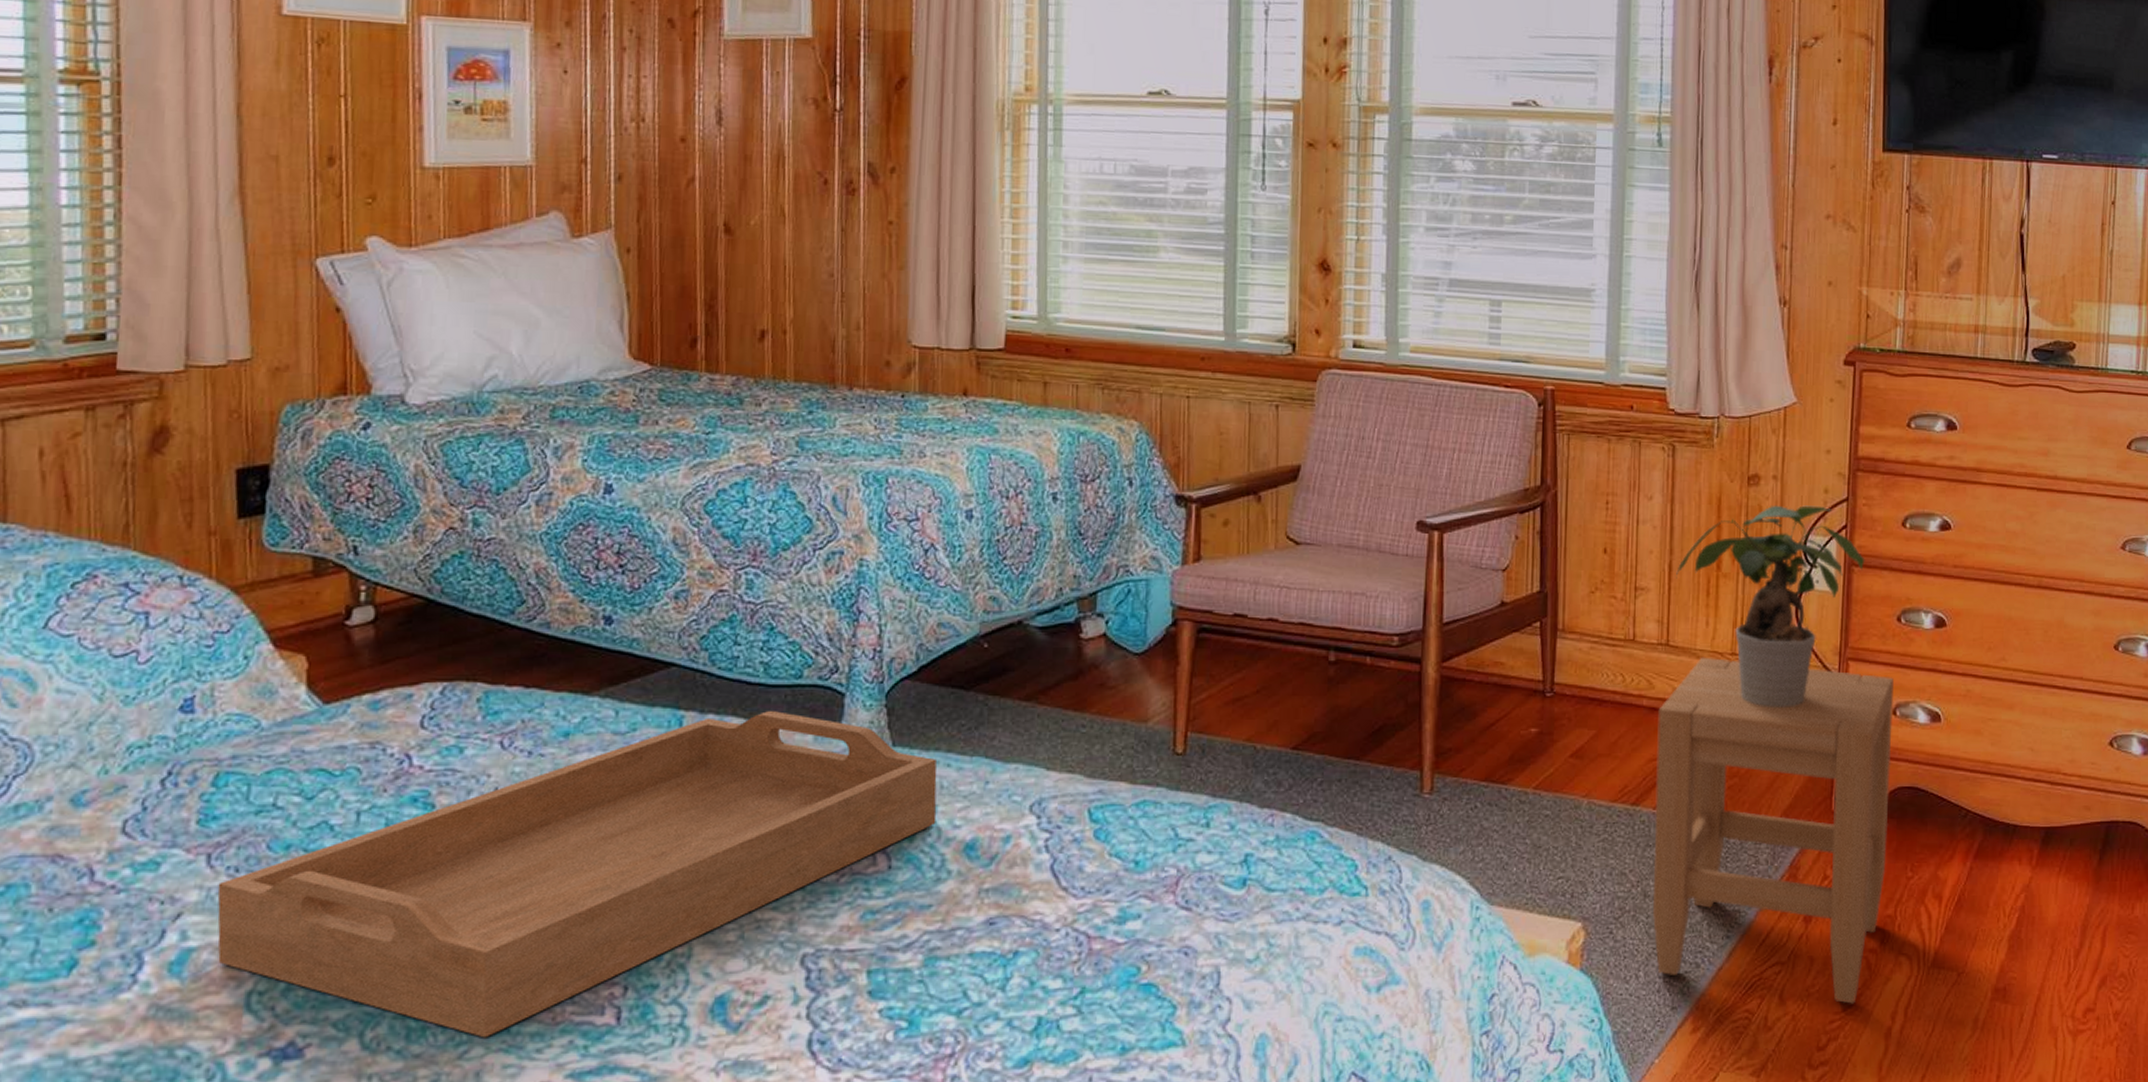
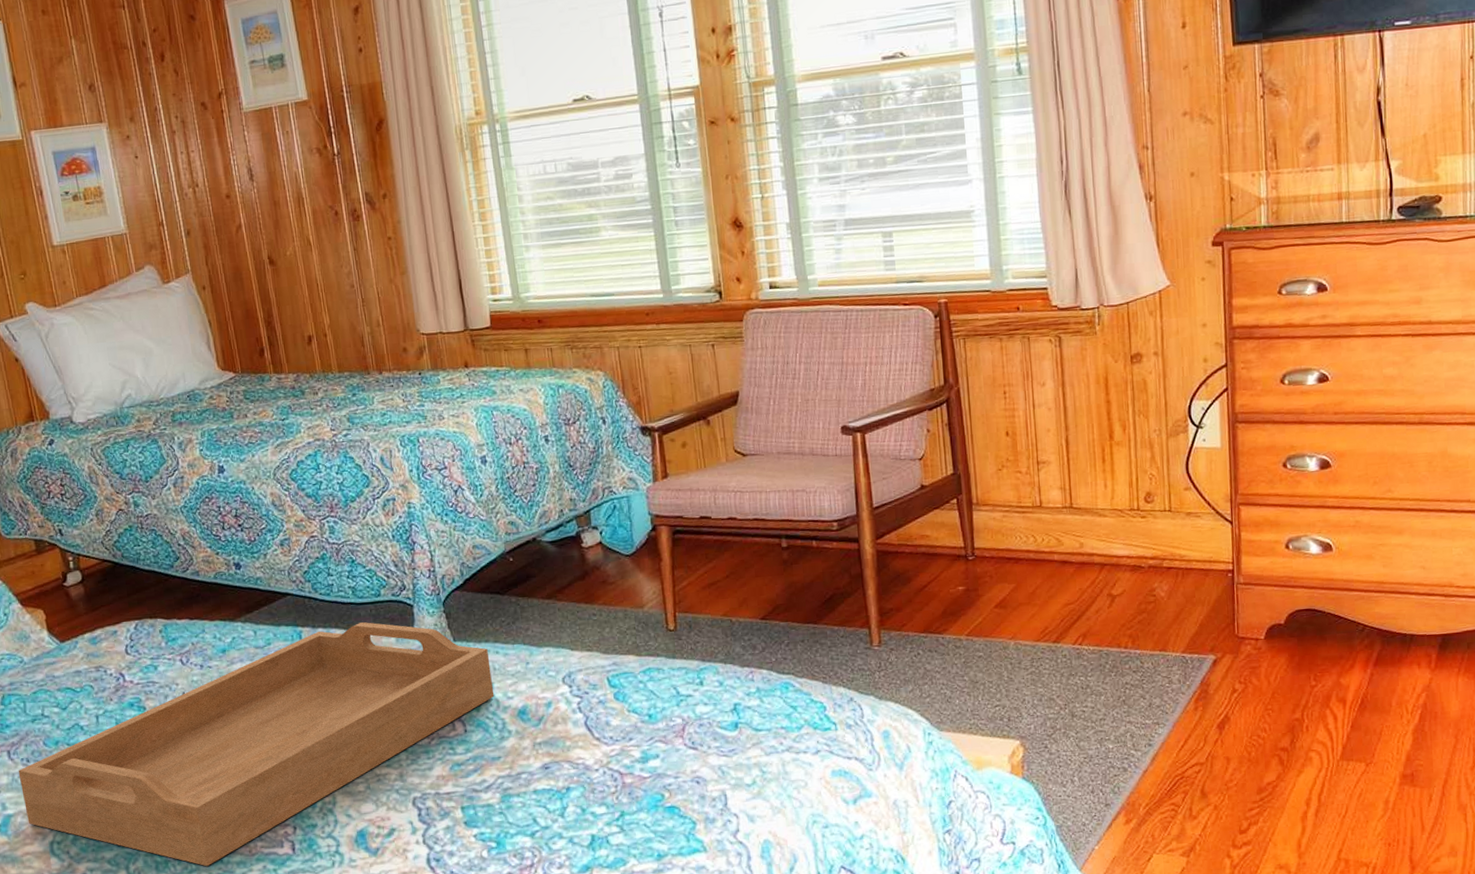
stool: present [1653,657,1894,1004] -> none [1069,514,1291,794]
potted plant: present [1676,505,1865,707] -> none [1073,374,1248,552]

